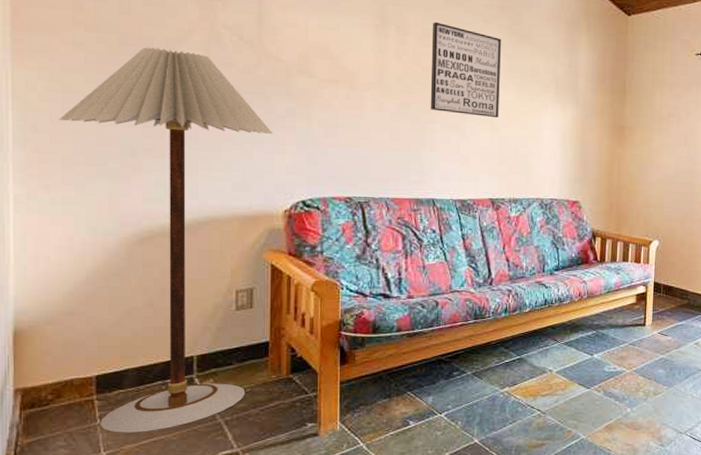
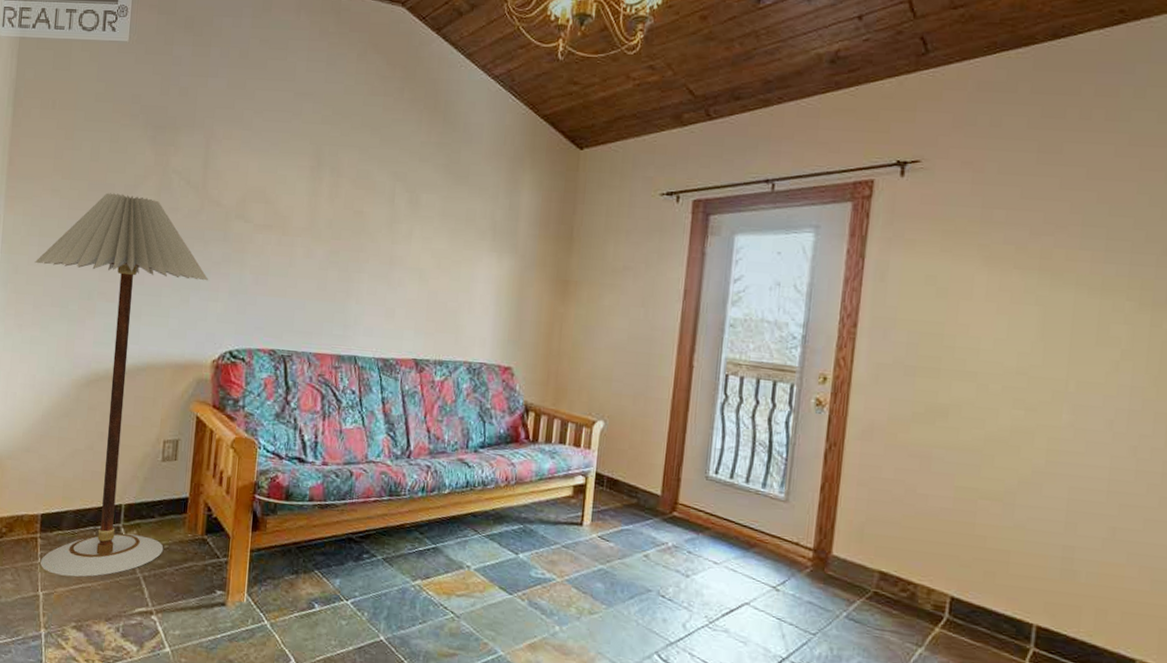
wall art: present [430,21,501,118] -> none [358,161,436,268]

